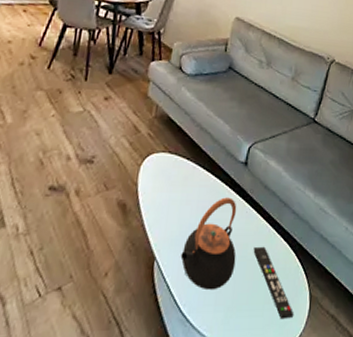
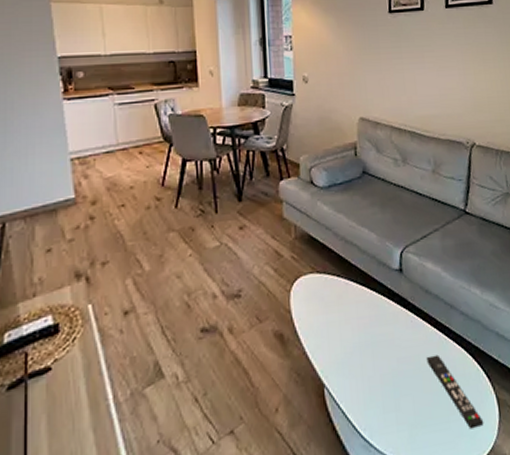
teapot: present [180,197,237,291] -> none [350,309,411,410]

